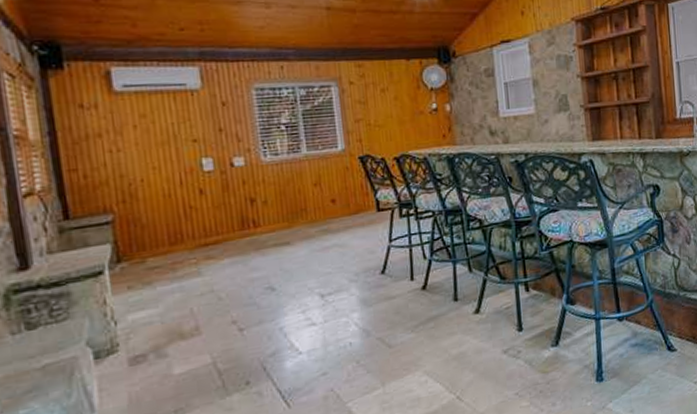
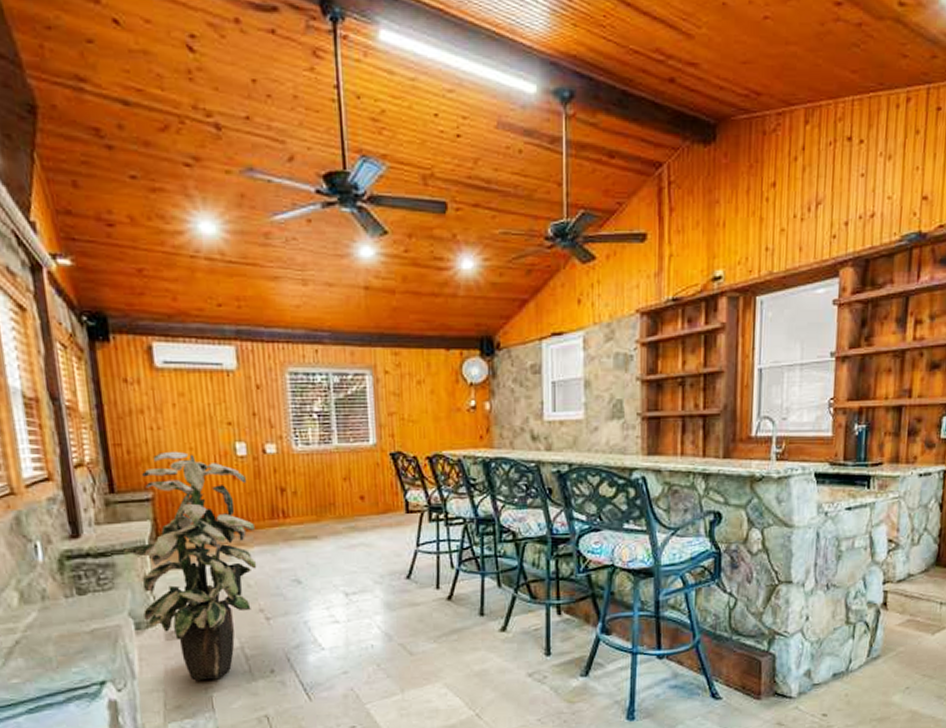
indoor plant: none [80,171,228,405] -> present [124,451,257,681]

